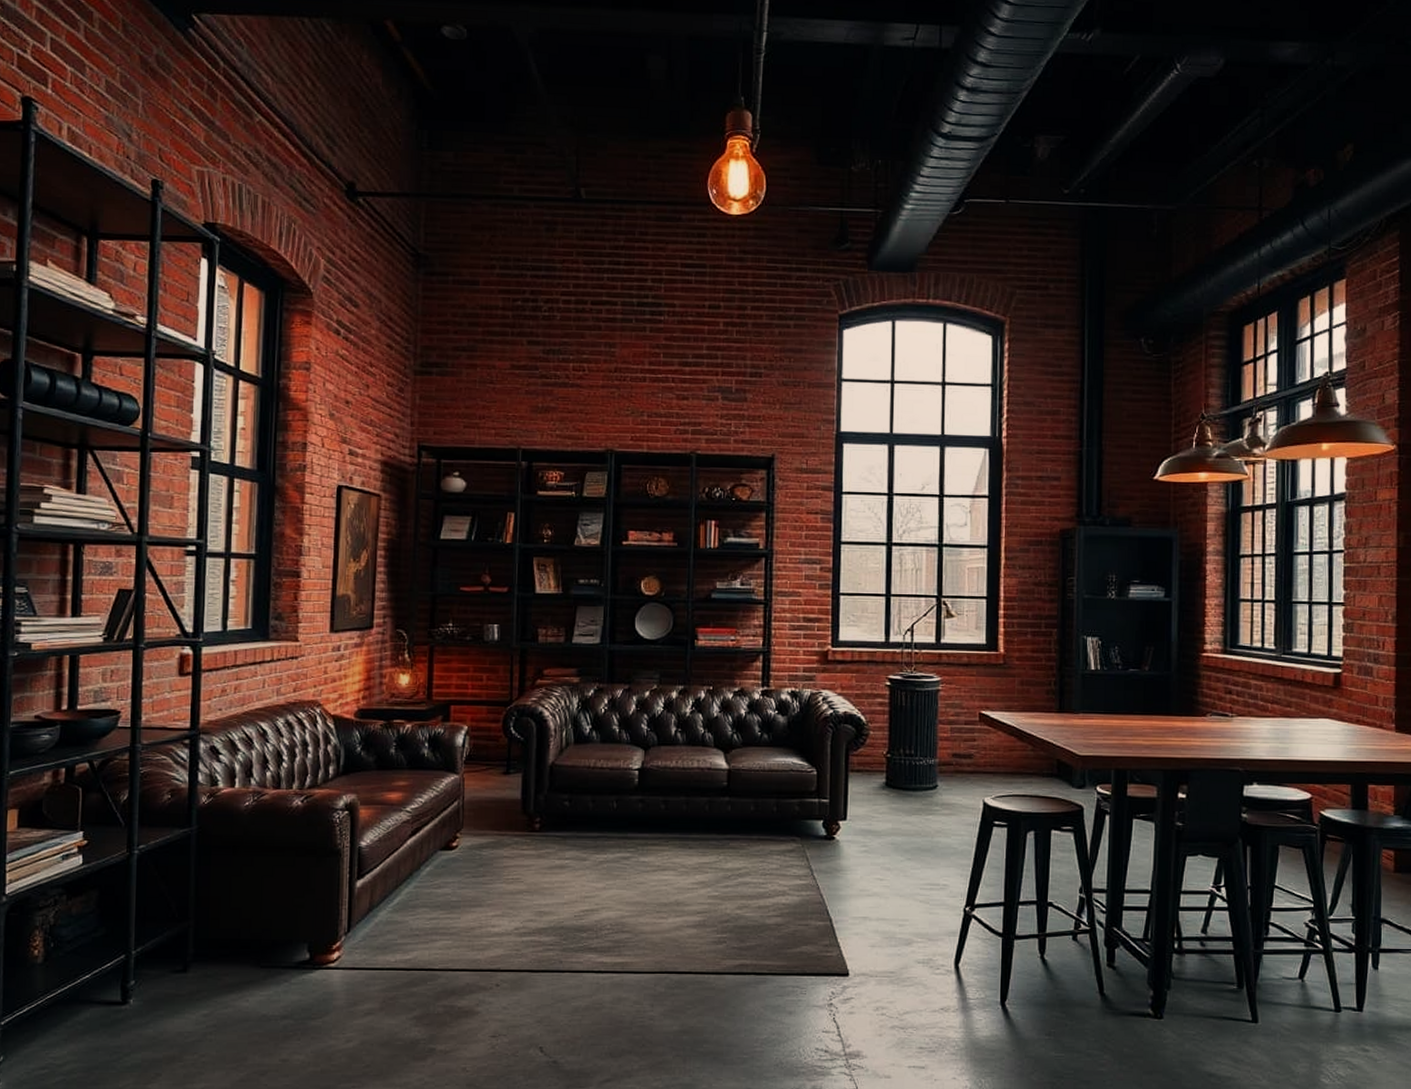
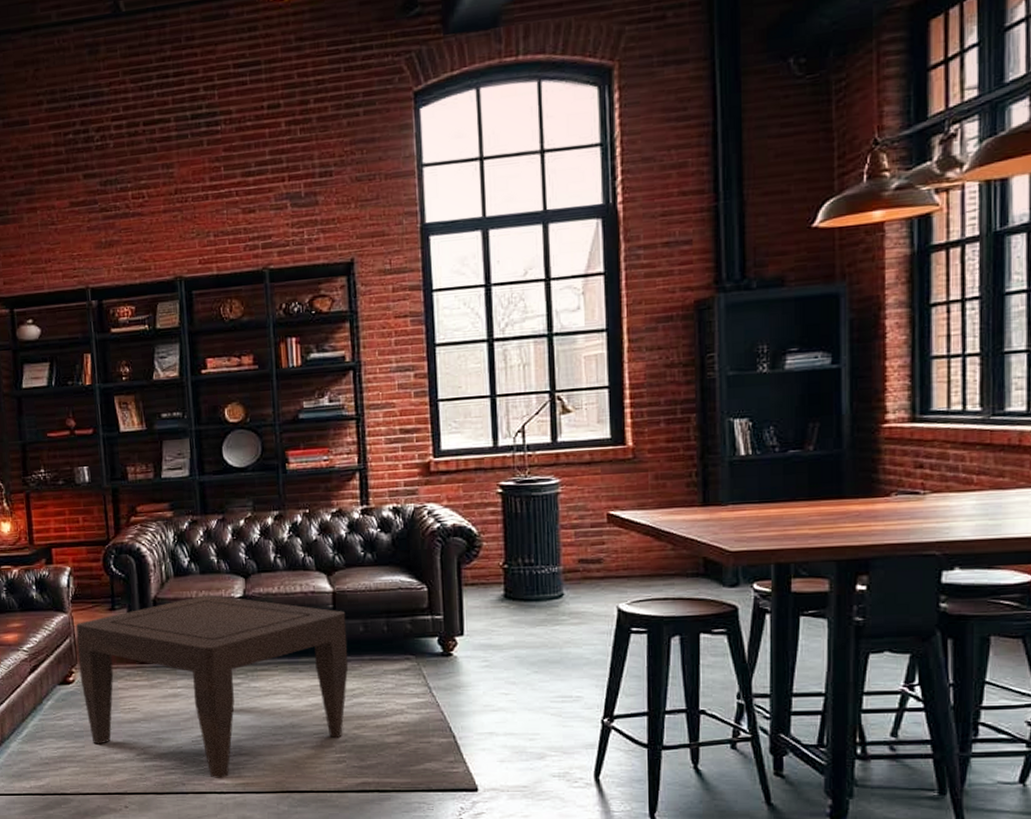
coffee table: none [464,765,739,956] -> present [76,595,349,778]

